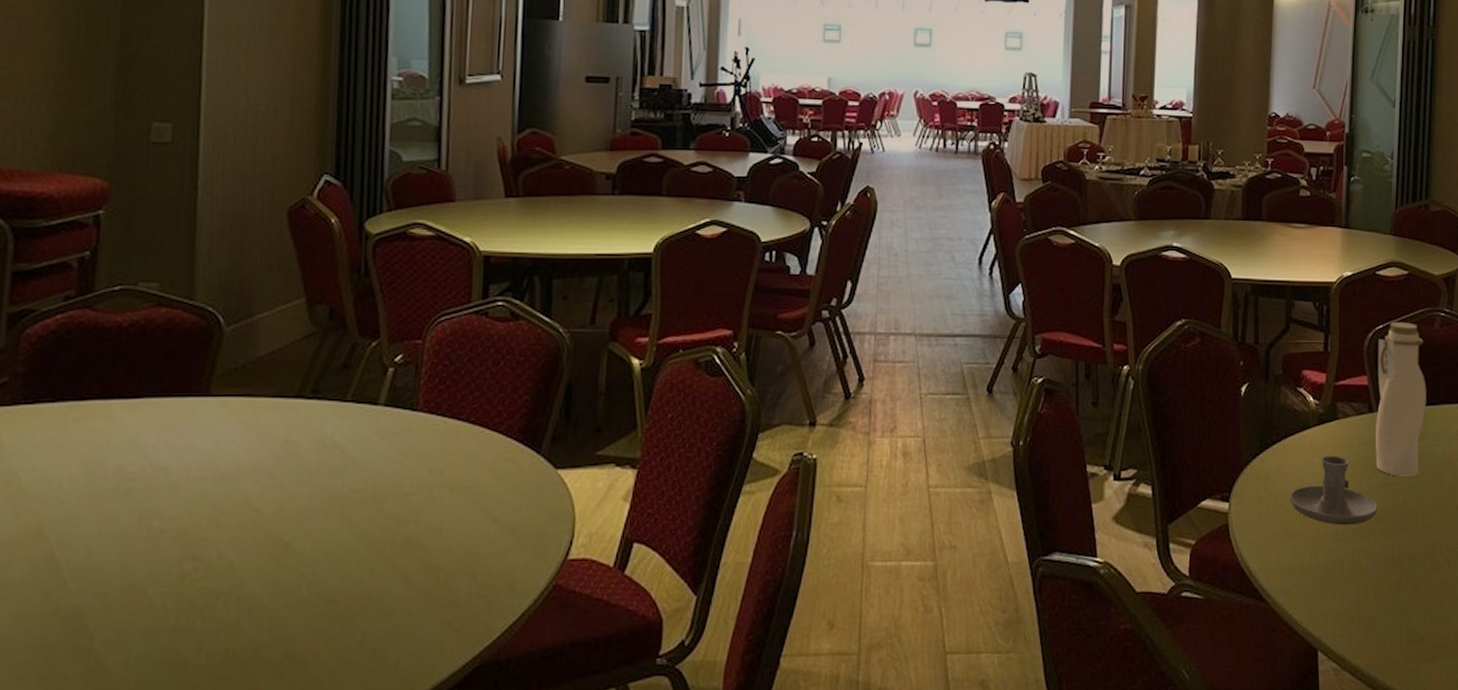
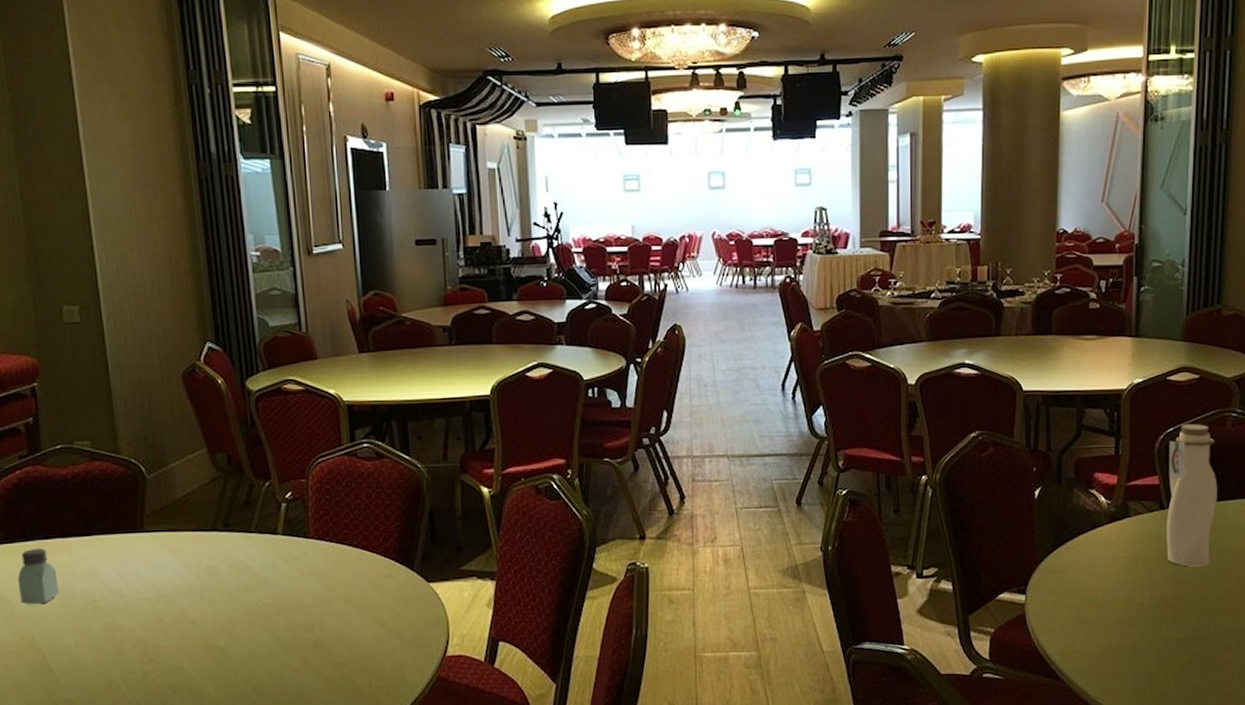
saltshaker: none [32,411,88,482] -> present [17,548,59,604]
candle holder: present [1290,456,1378,526] -> none [1083,550,1169,613]

